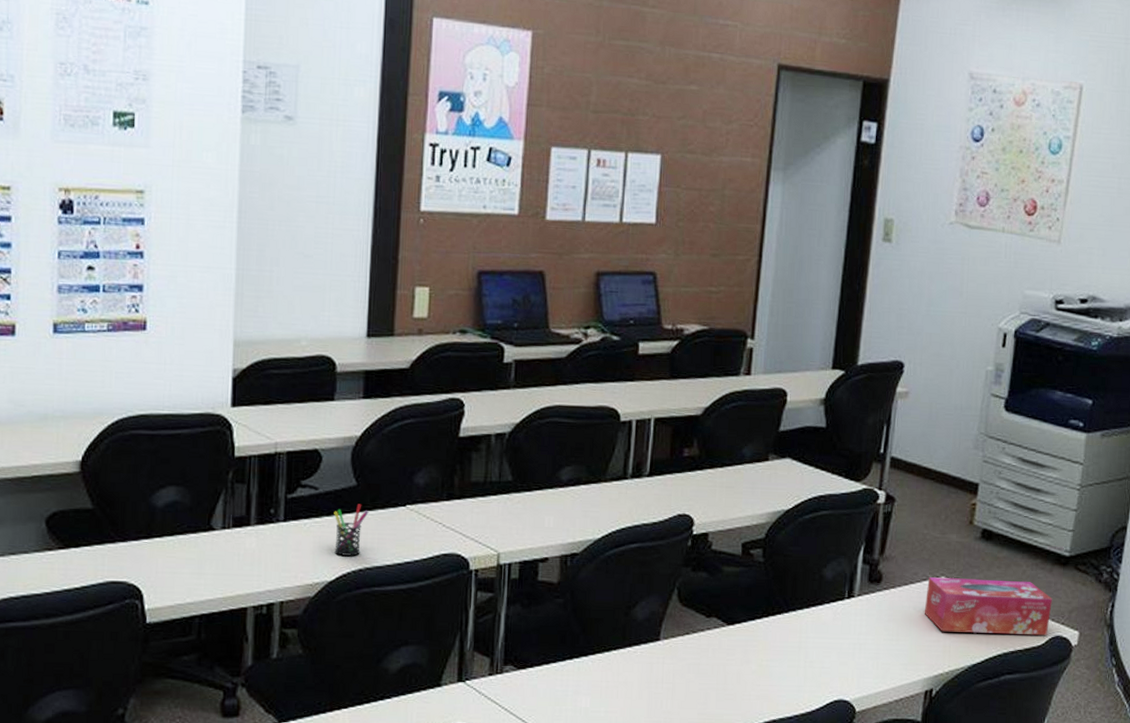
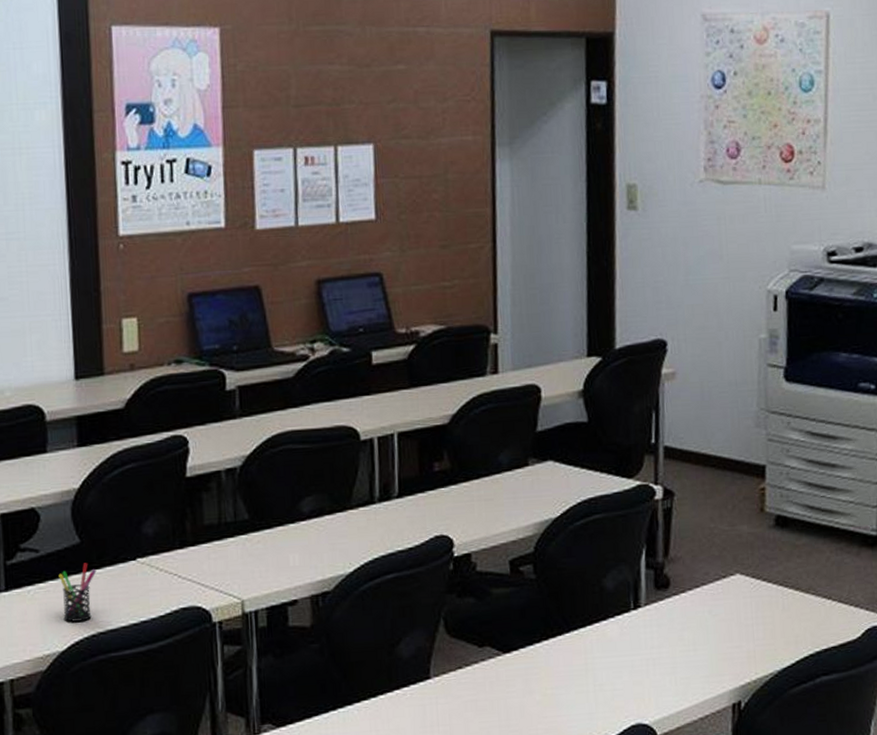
tissue box: present [924,577,1052,636] -> none [721,569,864,636]

